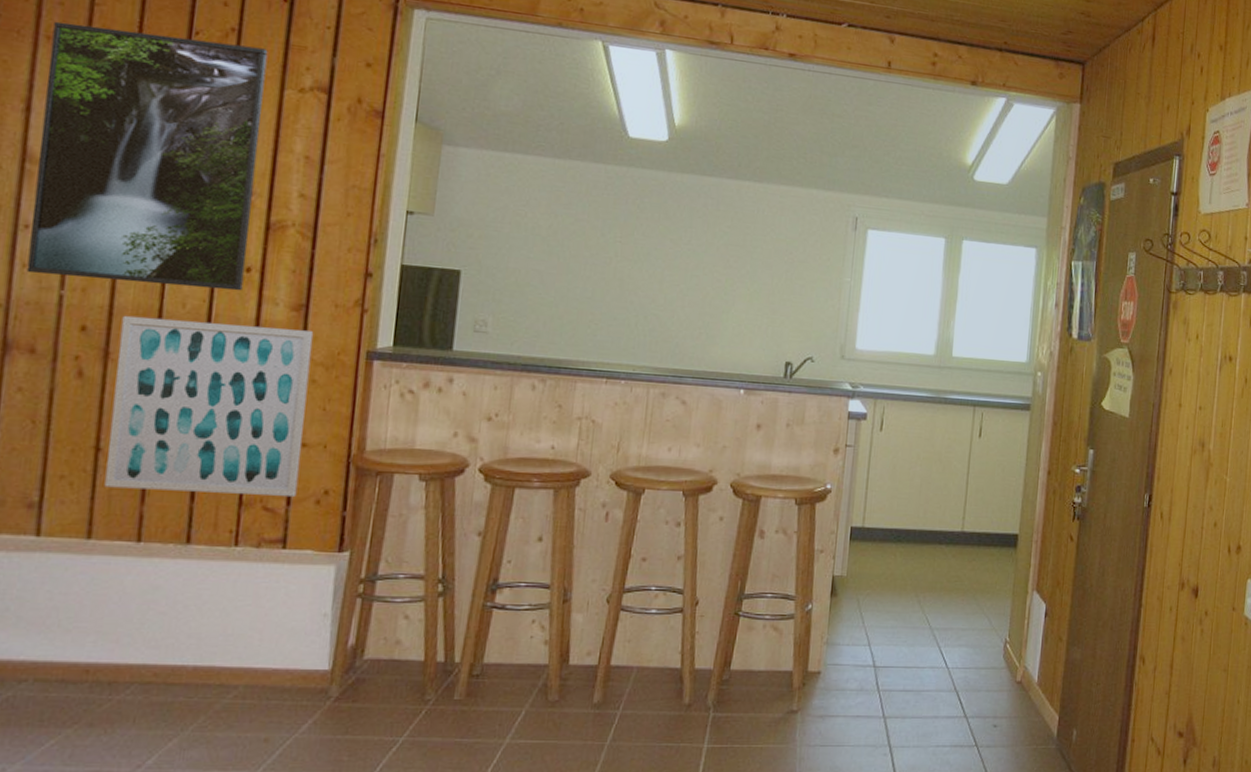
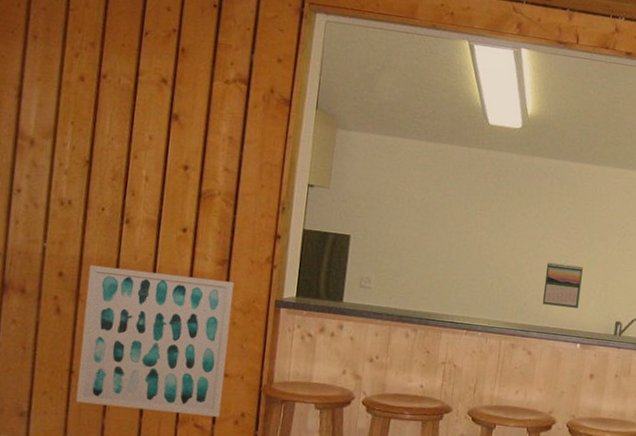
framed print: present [26,21,268,291] -> none [19,23,201,248]
calendar: none [698,295,745,348] -> present [543,262,583,308]

